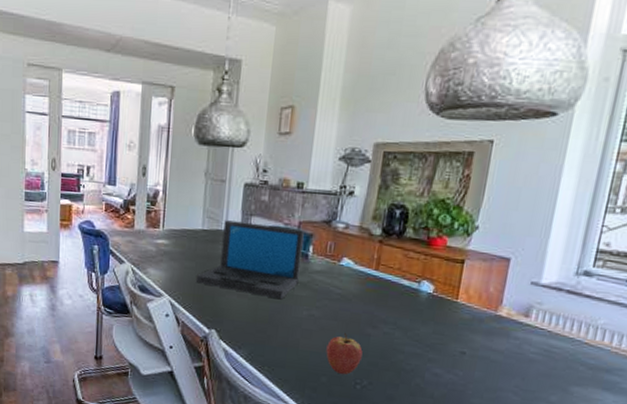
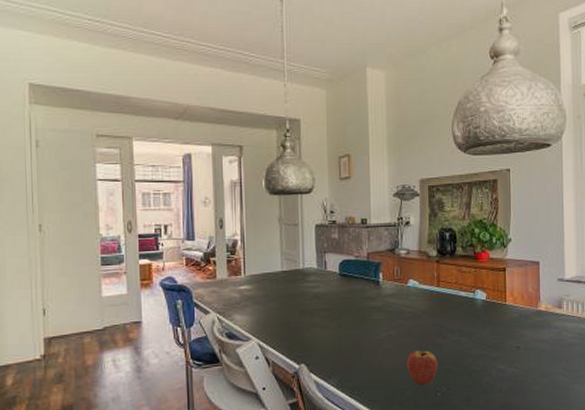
laptop: present [197,220,304,300] -> none [282,259,374,326]

